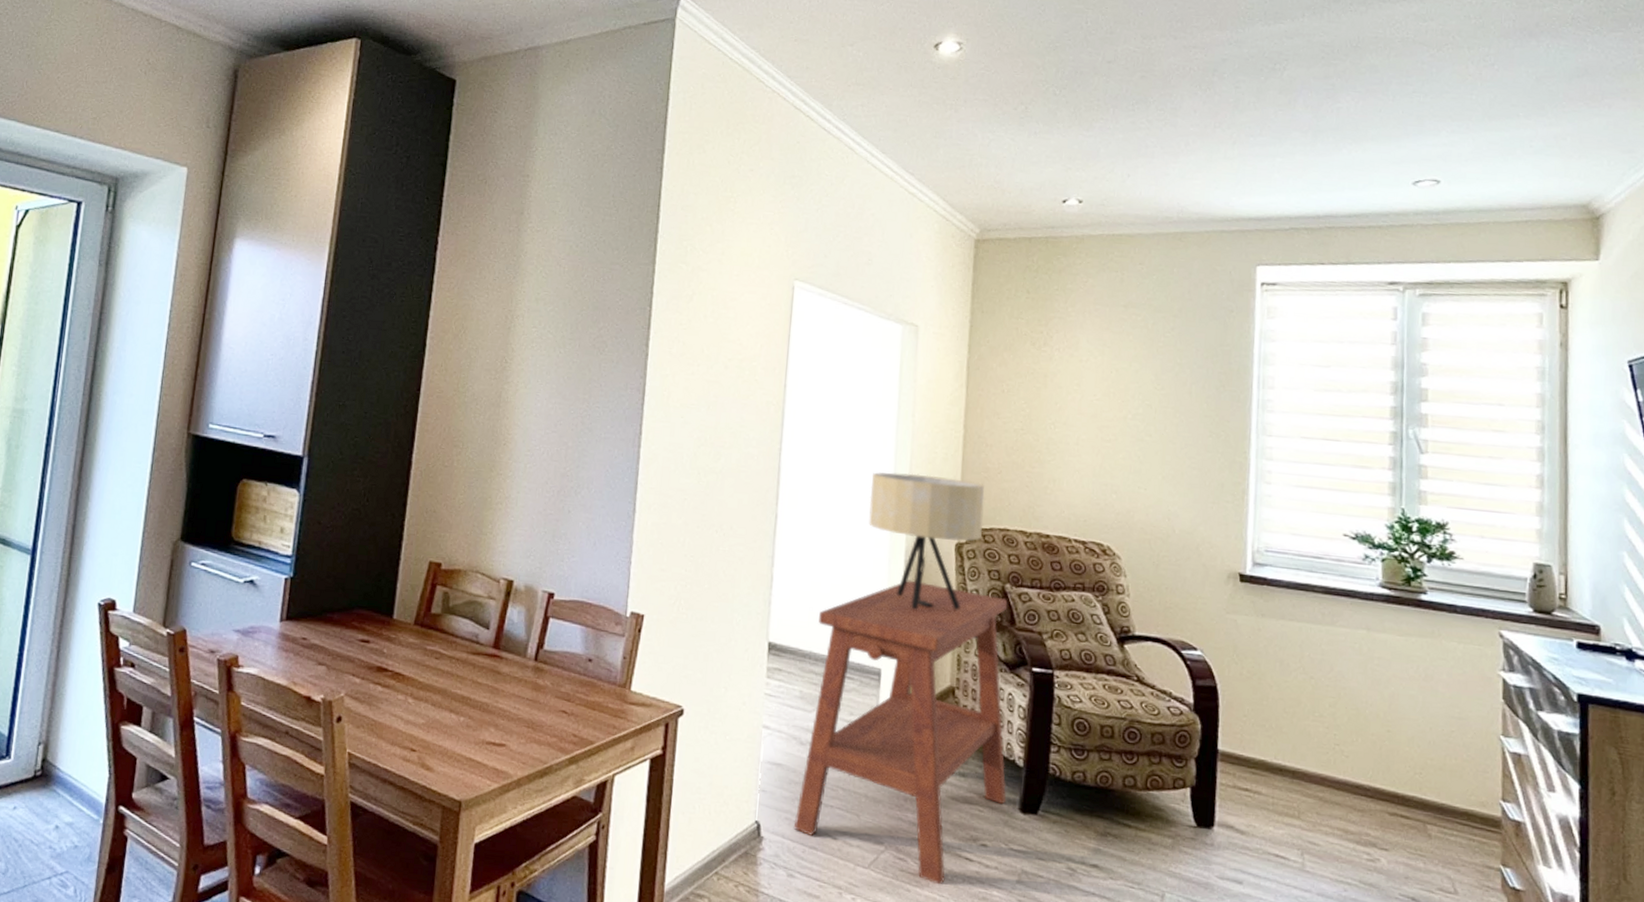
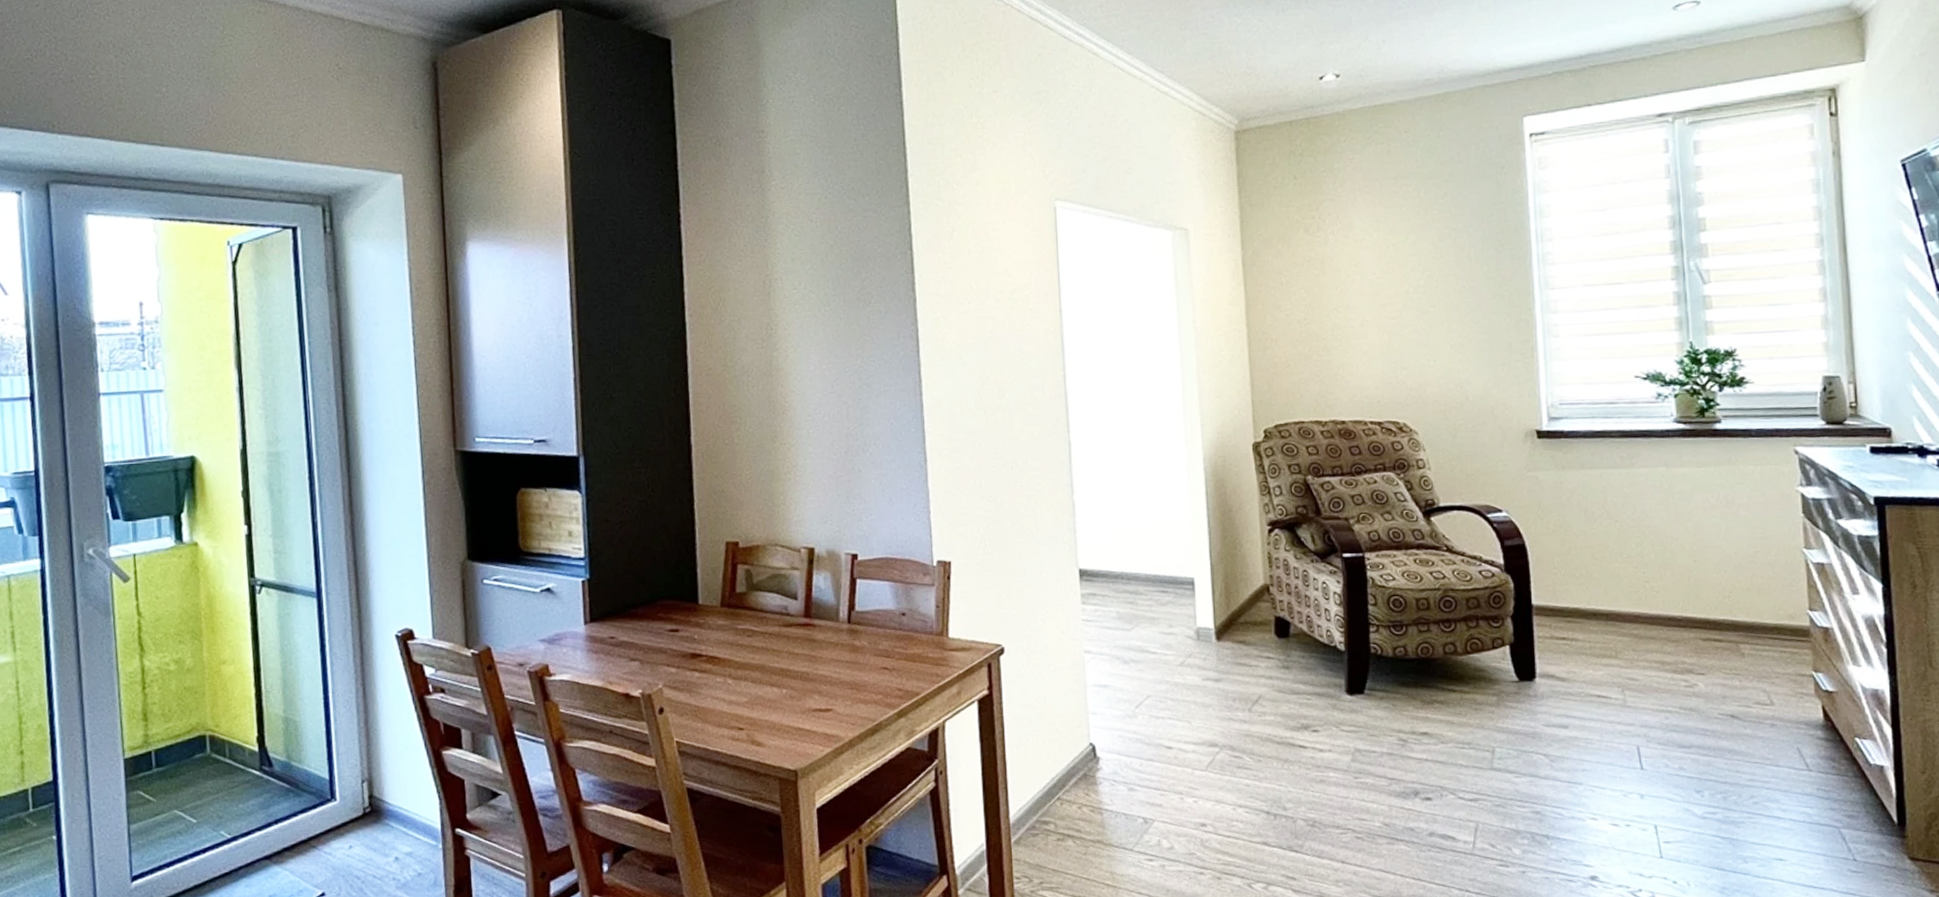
side table: present [793,580,1008,885] -> none [1126,486,1332,775]
table lamp: present [869,472,985,610] -> none [1160,378,1278,515]

